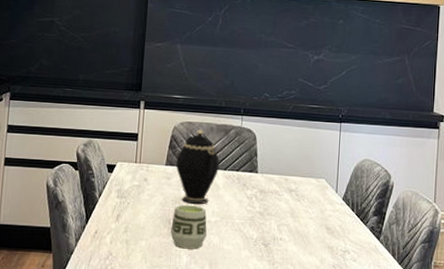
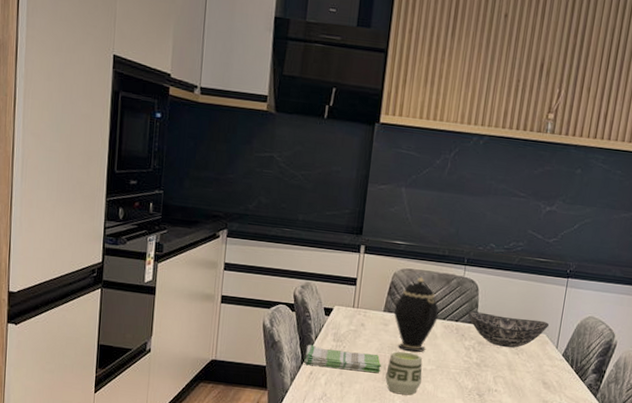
dish towel: none [88,202,166,228] -> present [304,344,381,373]
bowl: none [248,160,326,194] -> present [468,311,549,348]

